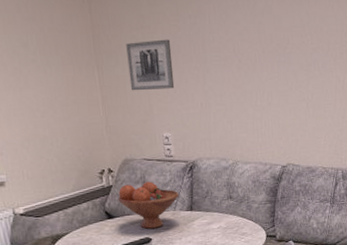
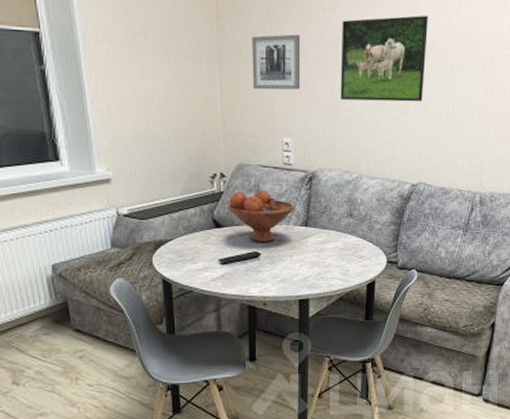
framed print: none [207,17,285,95] -> present [340,15,428,102]

